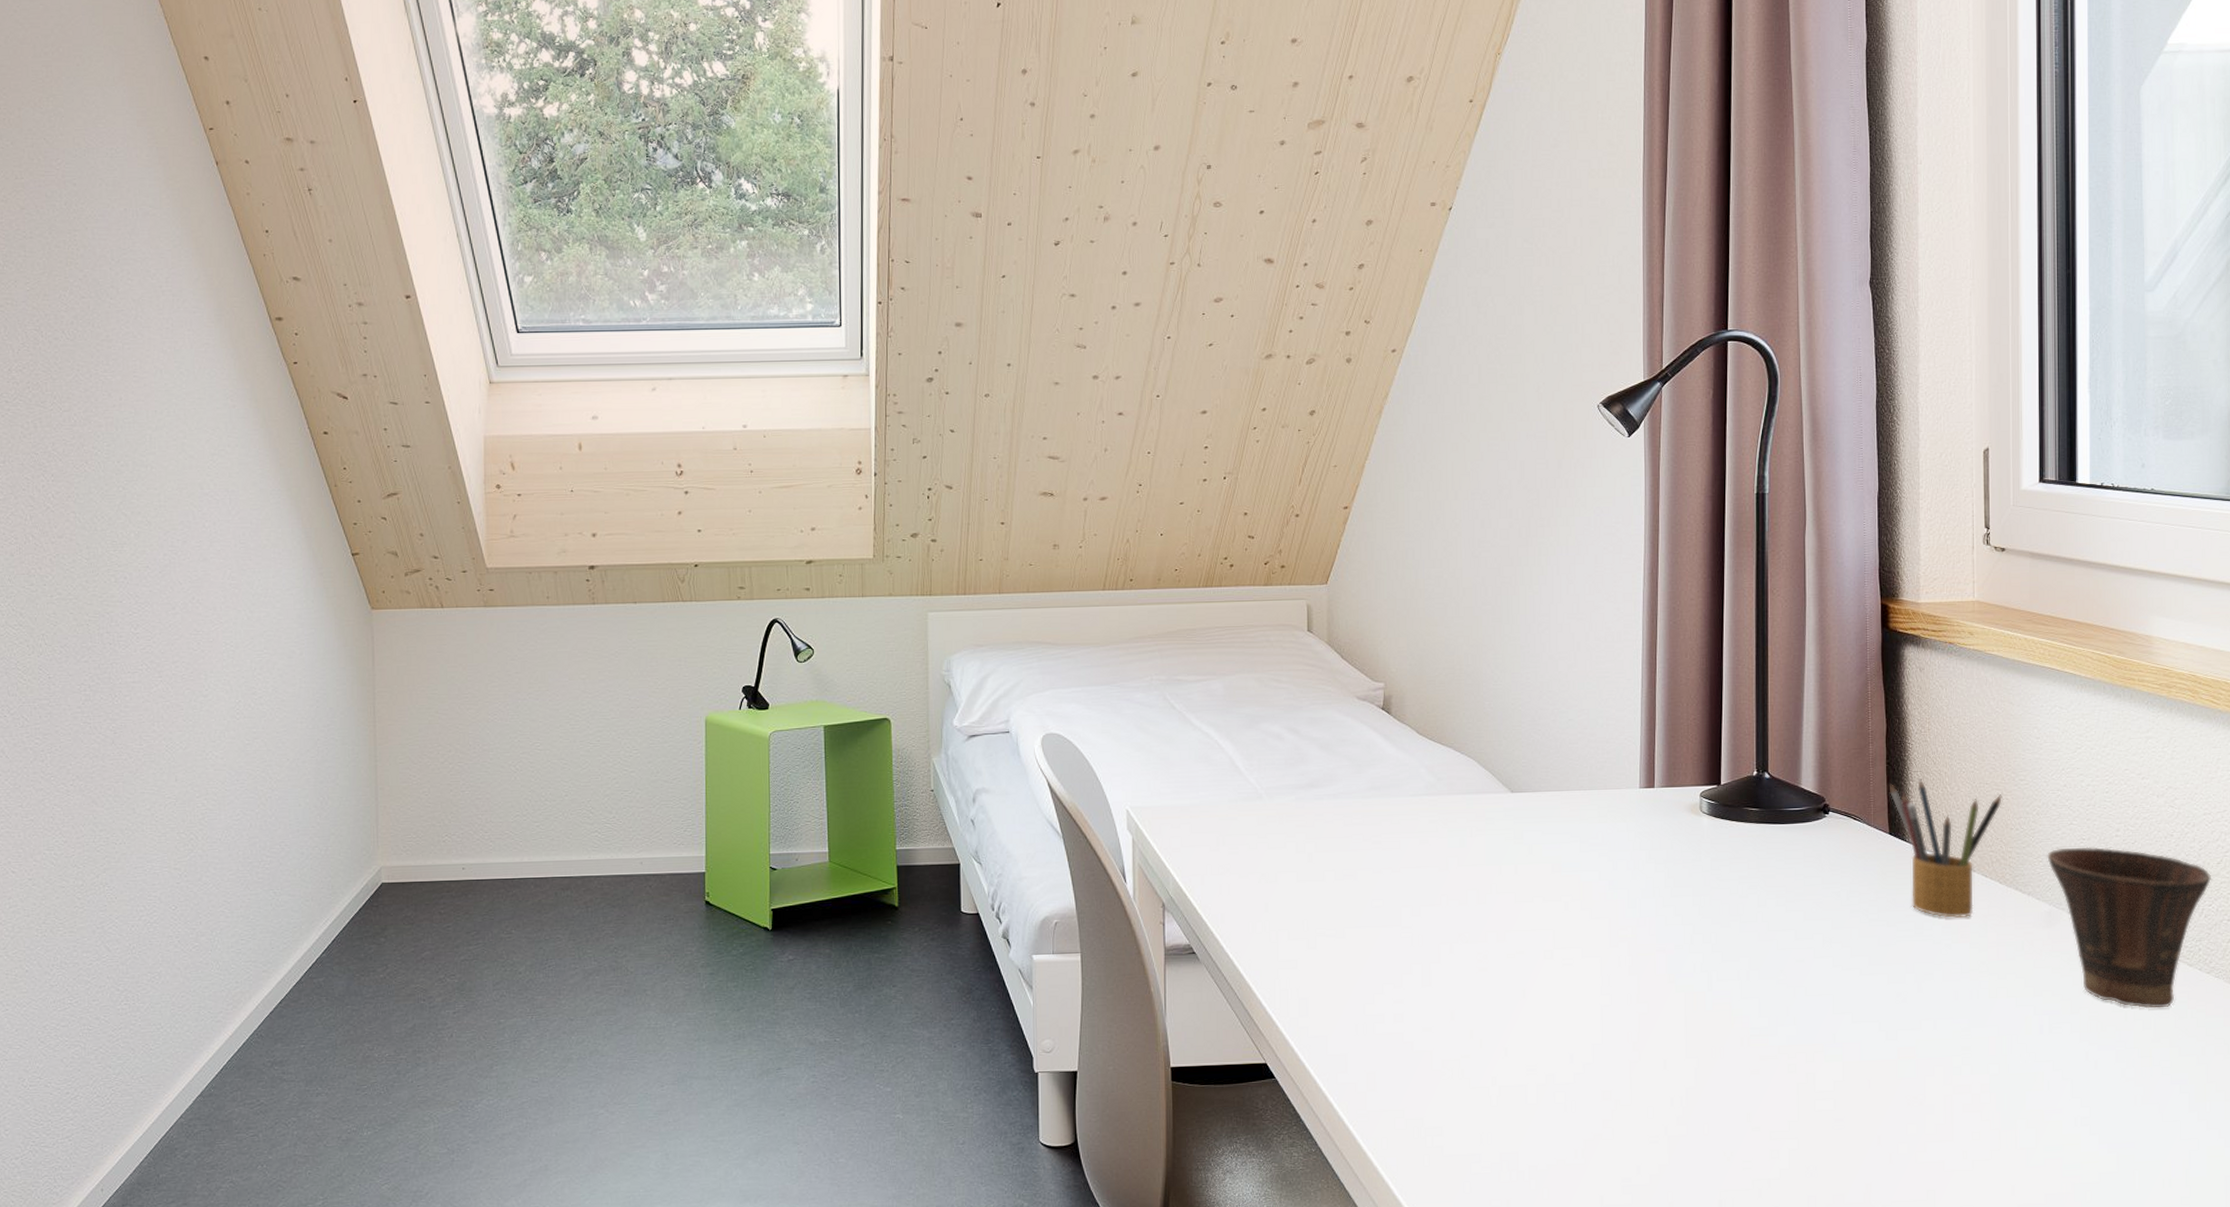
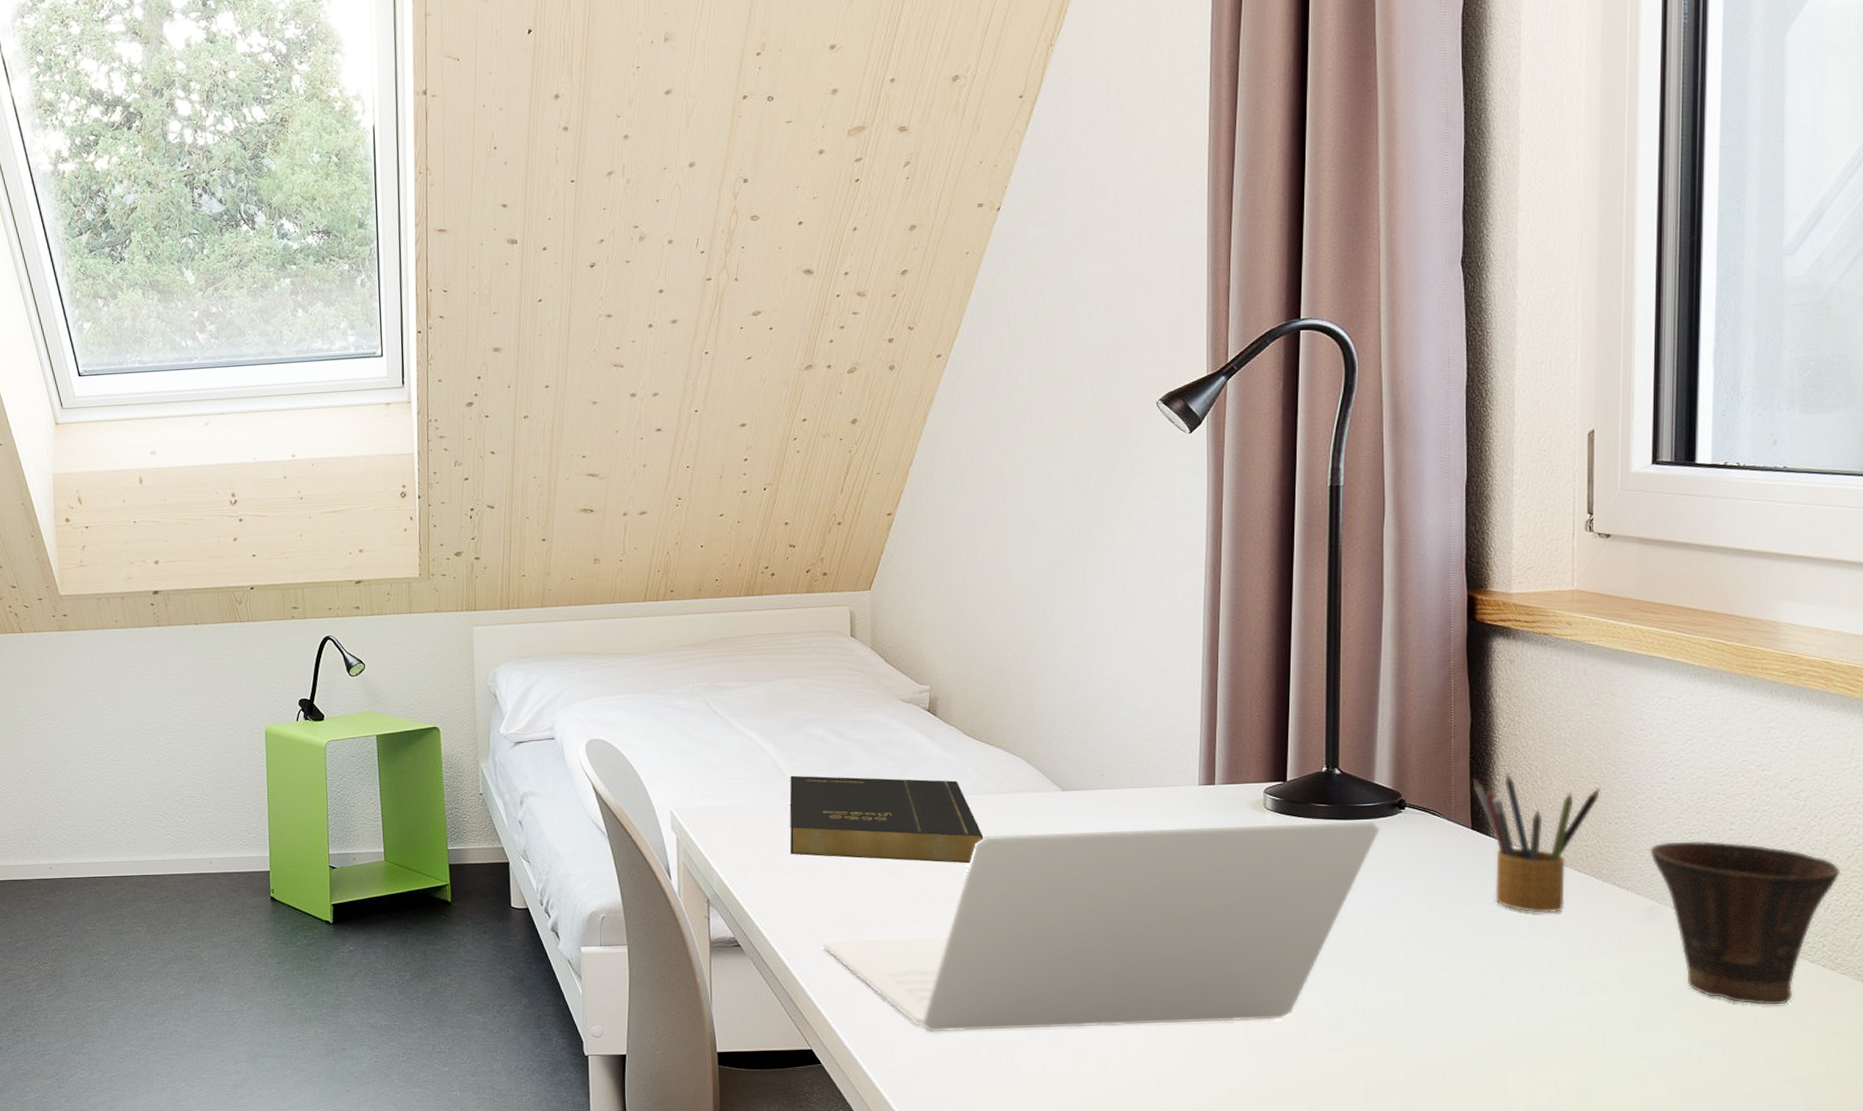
book: none [1246,774,1436,867] -> present [789,775,984,864]
laptop: none [1277,776,1807,1044] -> present [822,774,1381,1033]

